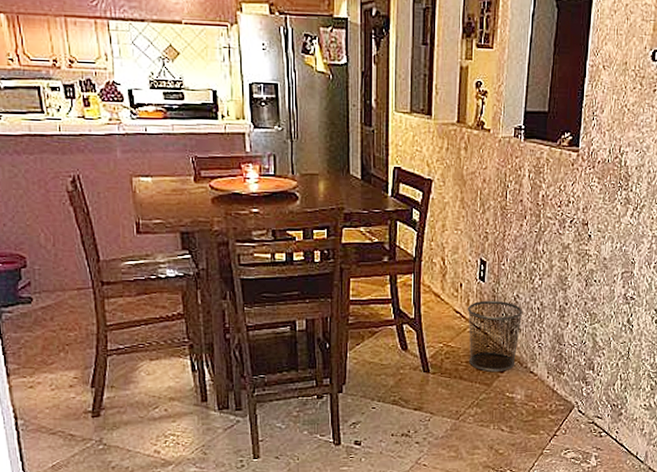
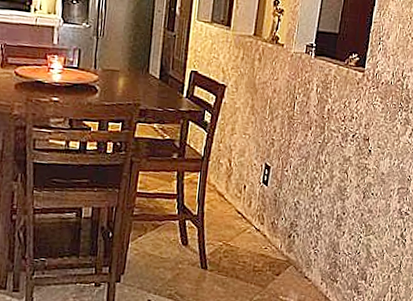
waste bin: present [467,300,523,372] -> none [246,203,302,275]

